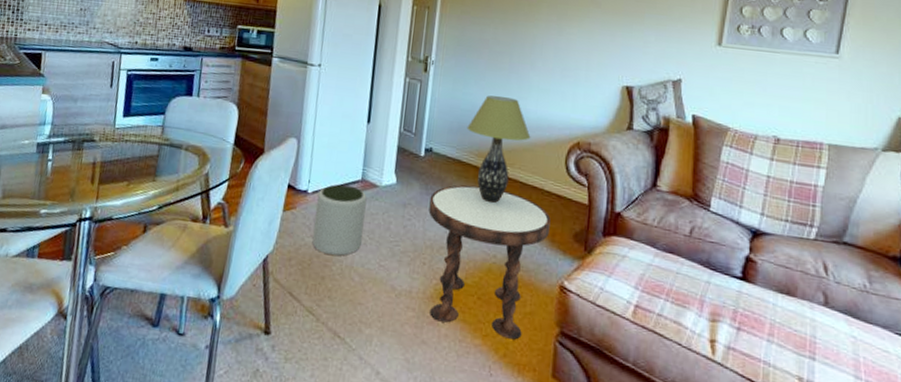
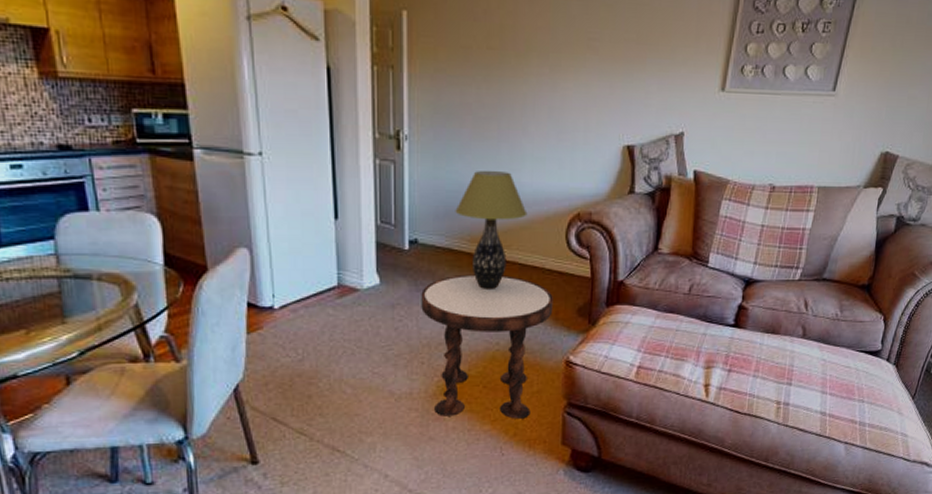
plant pot: present [312,184,367,256] -> none [286,293,348,372]

